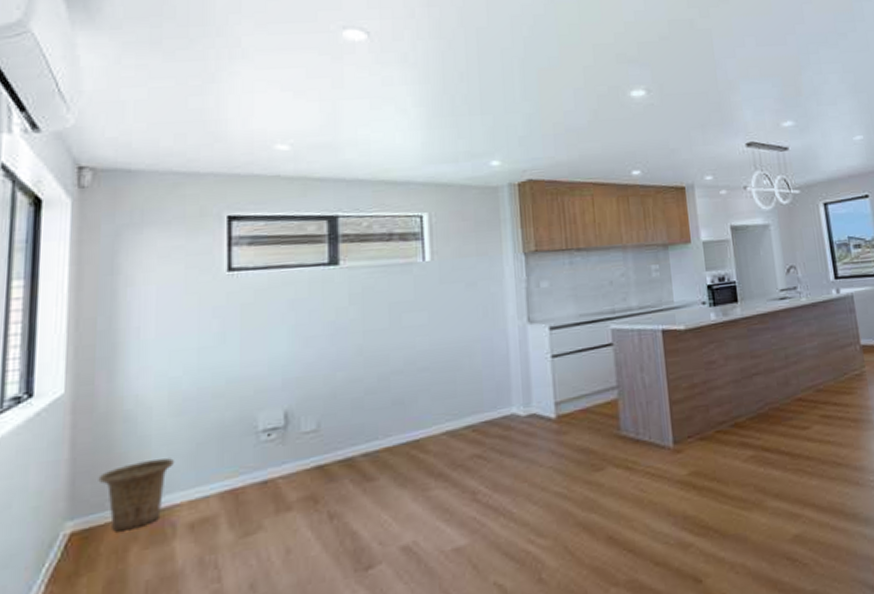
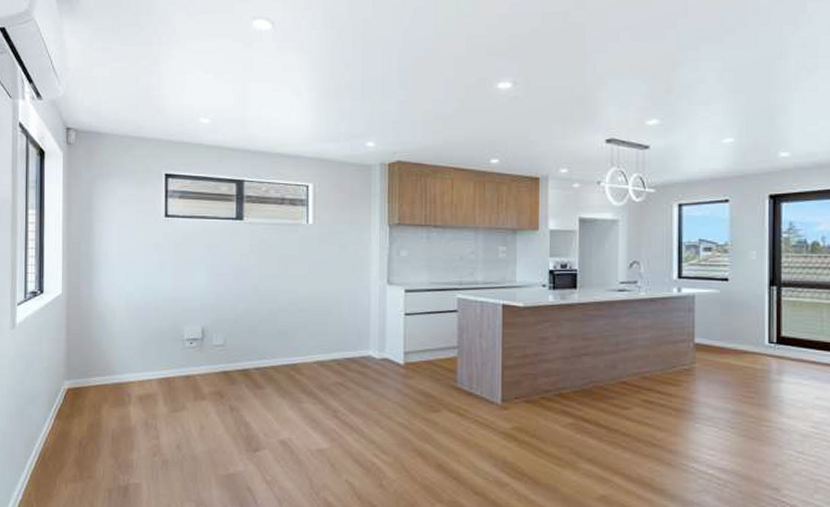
basket: present [98,458,175,532] -> none [83,348,130,393]

